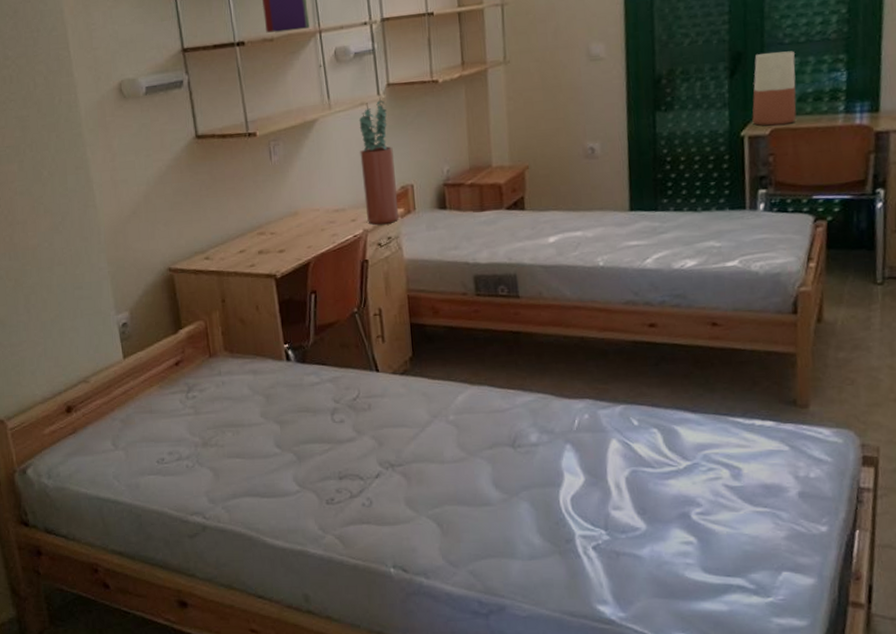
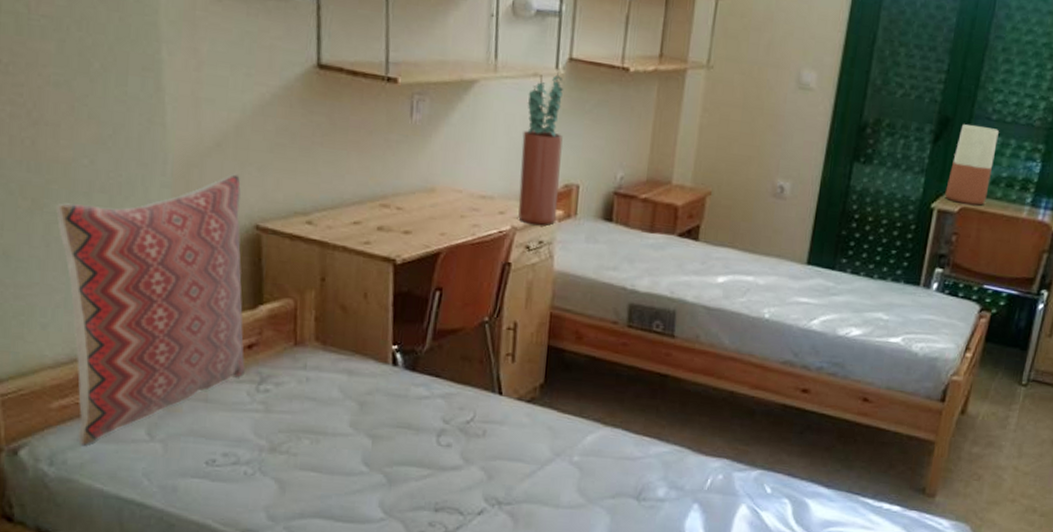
pillow: none [31,231,176,460] -> present [56,173,245,445]

